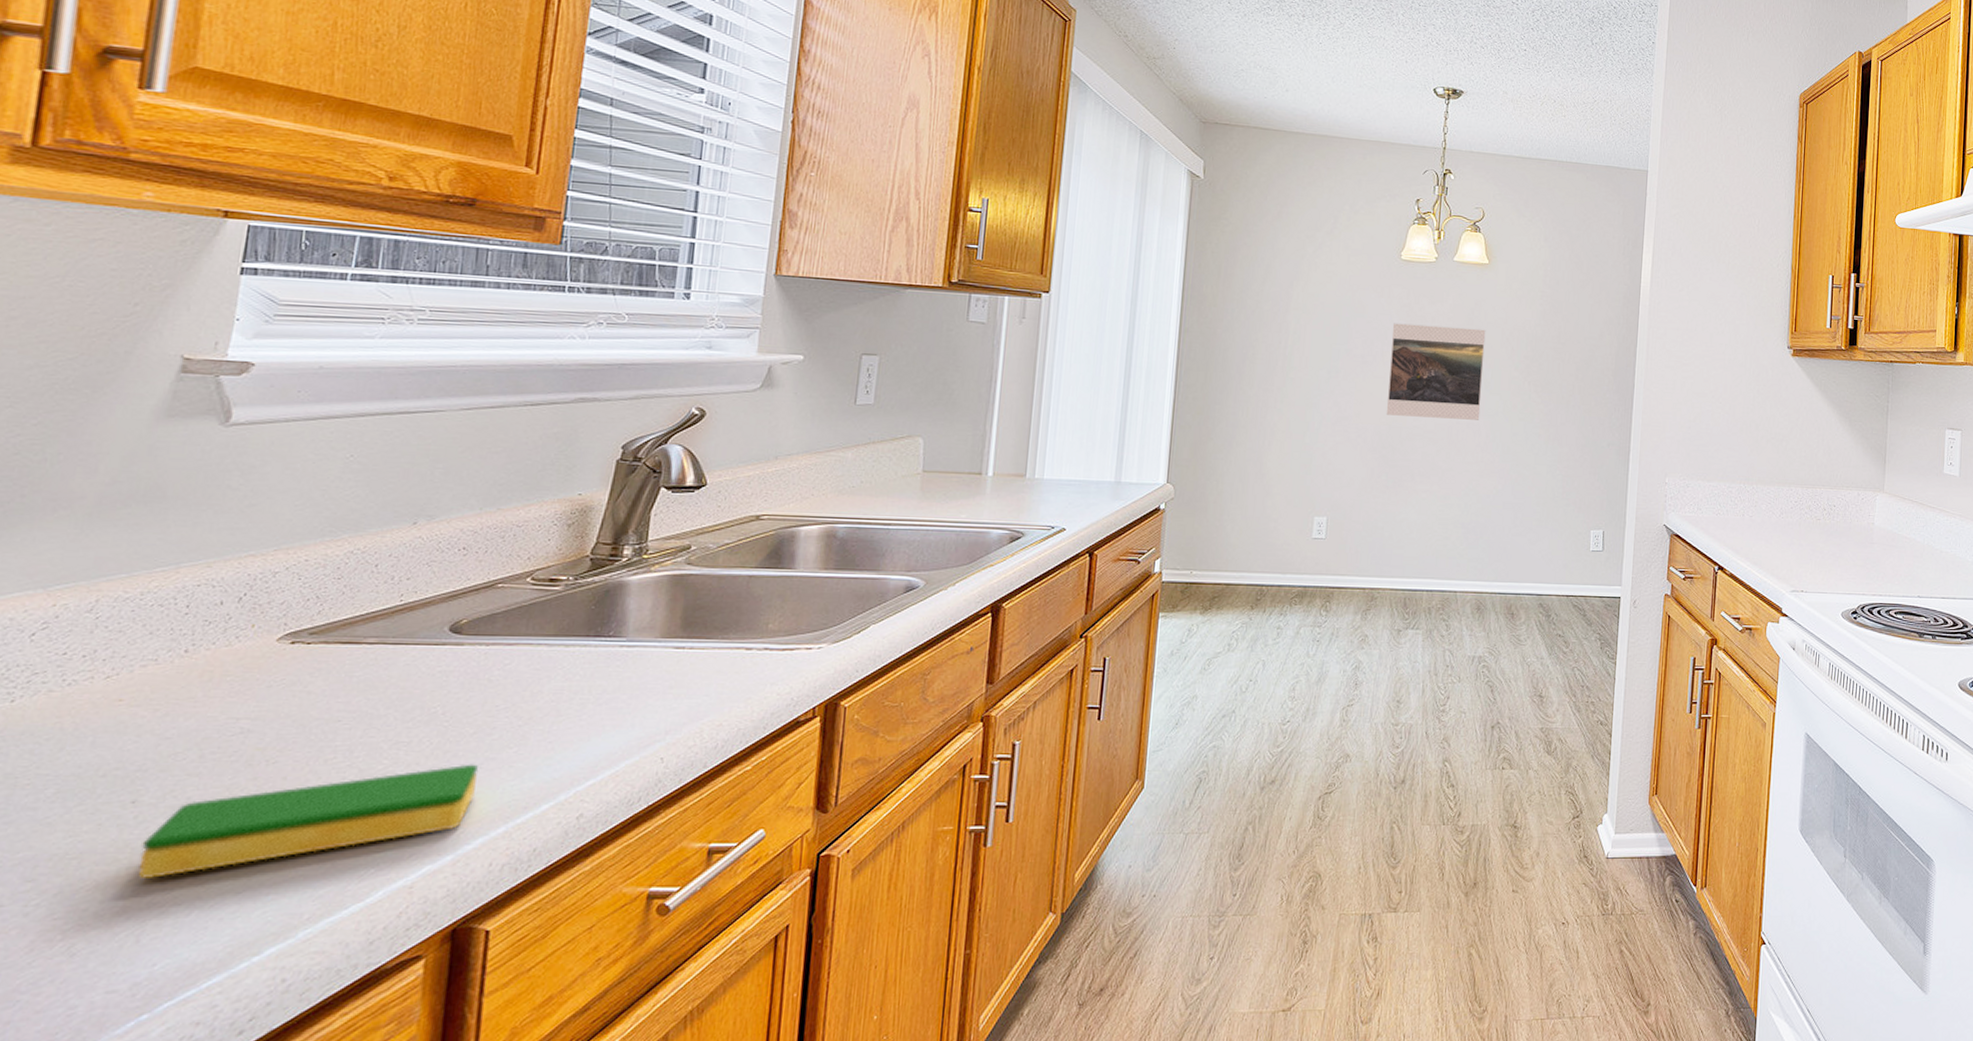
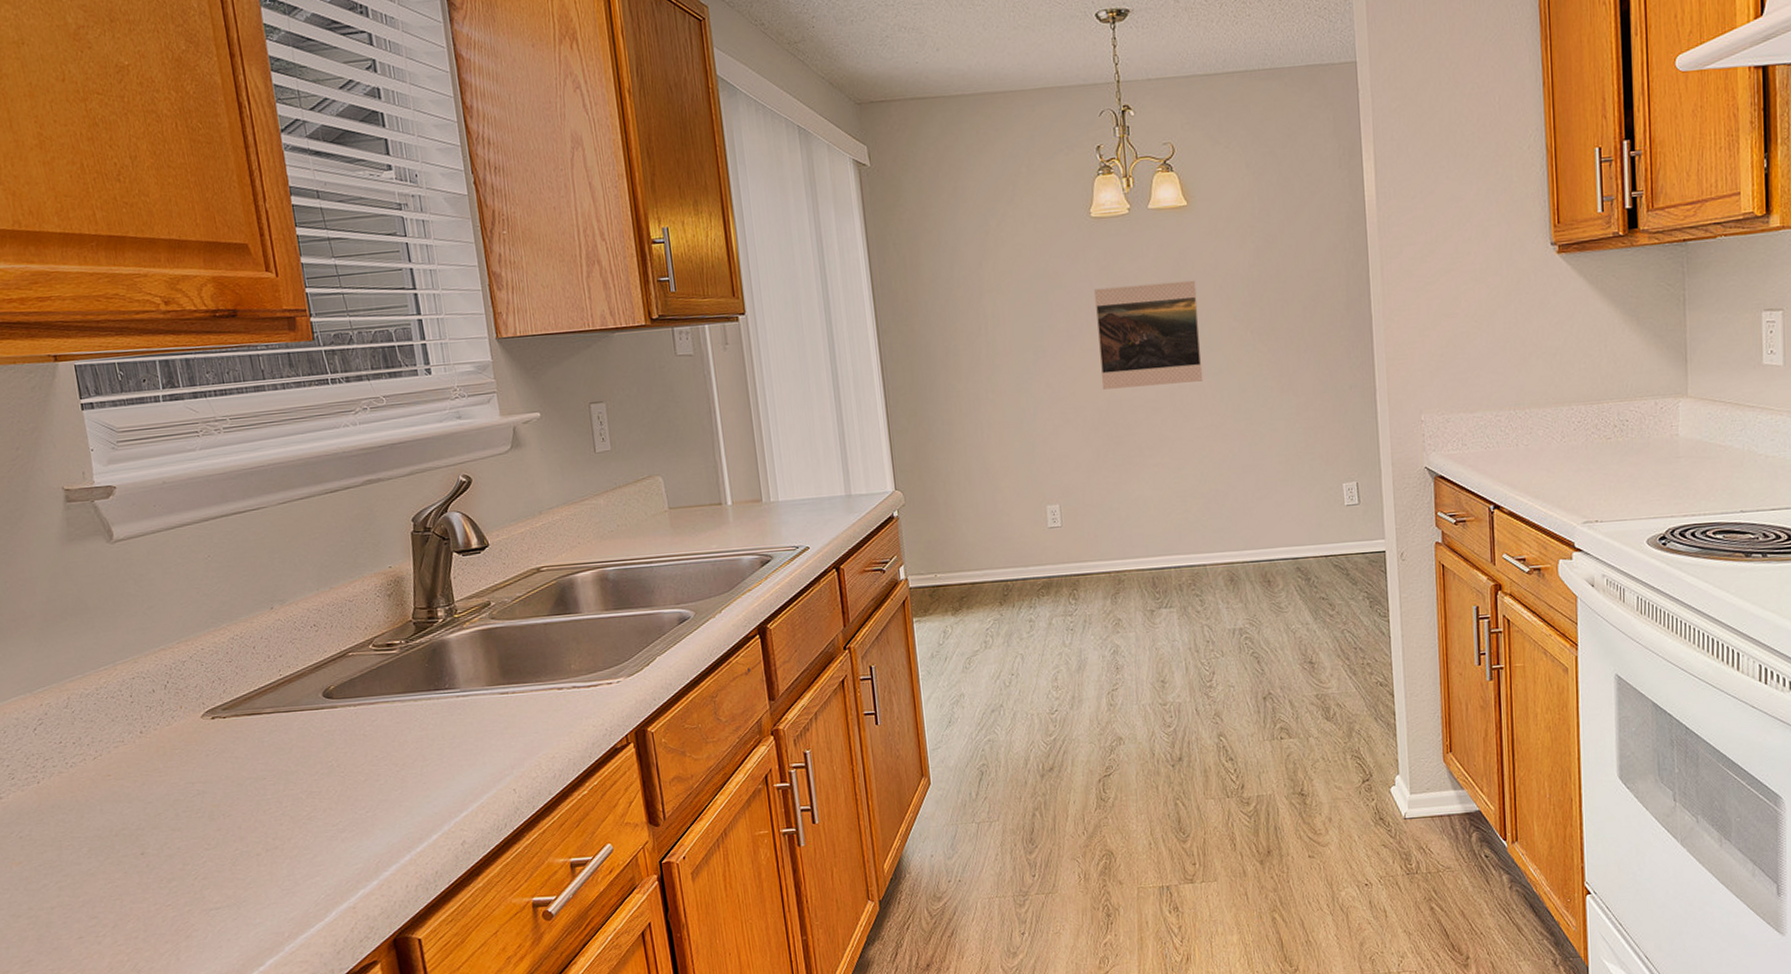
dish sponge: present [138,764,479,878] -> none [158,805,380,912]

